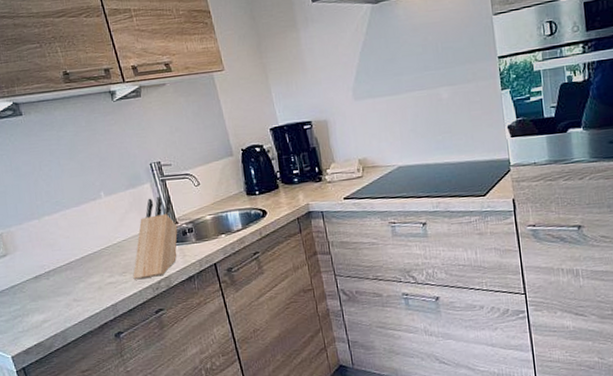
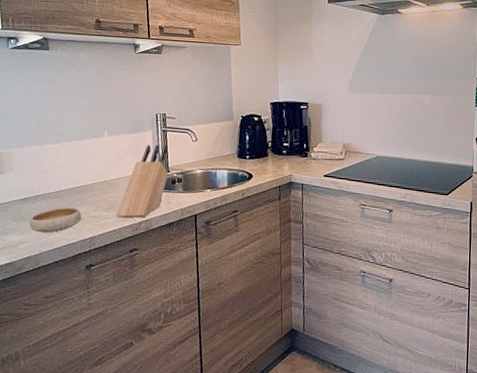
bowl: none [47,277,99,309] -> present [29,207,82,233]

